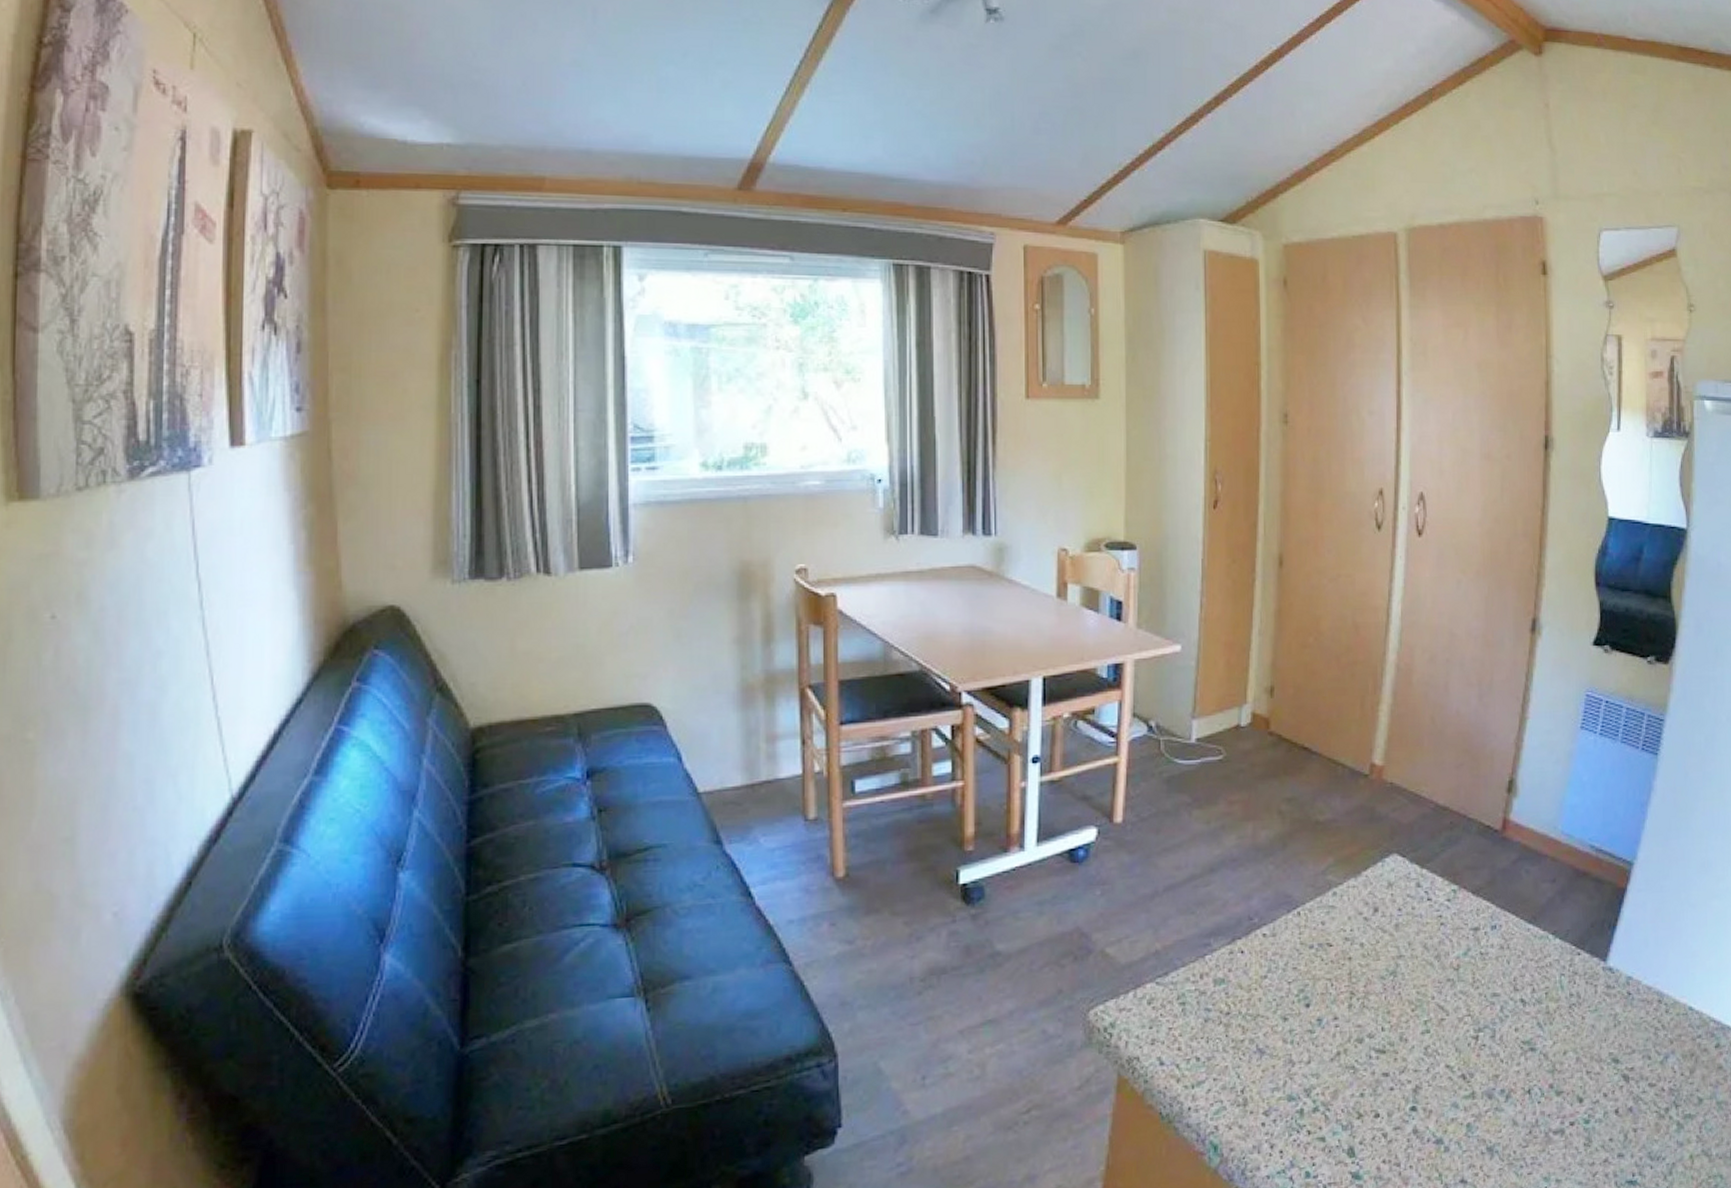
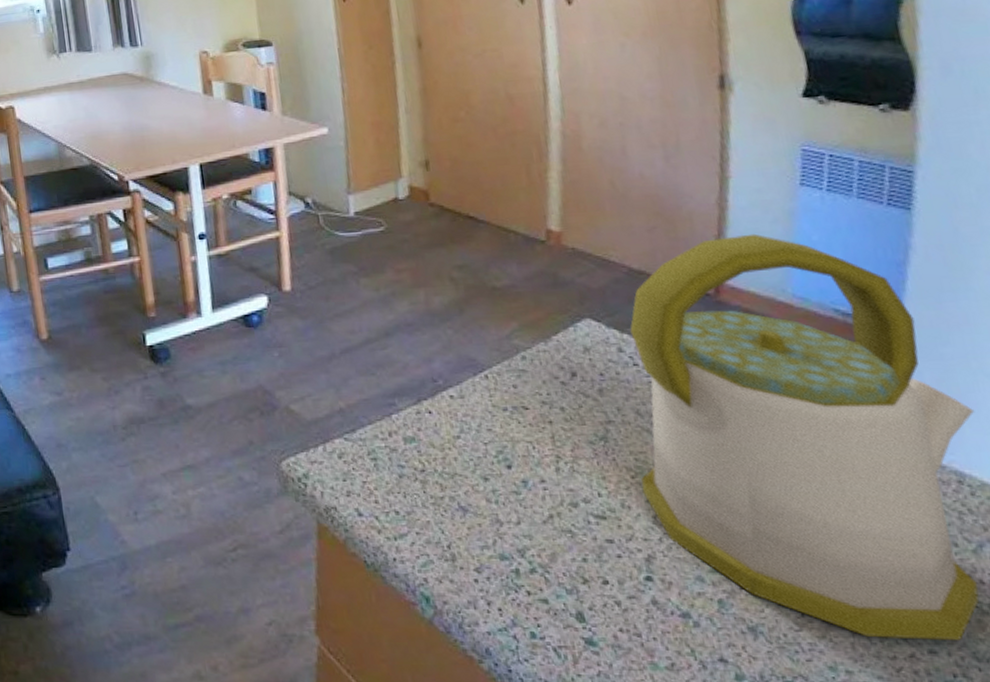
kettle: none [1419,773,1678,1147] -> present [630,233,980,640]

